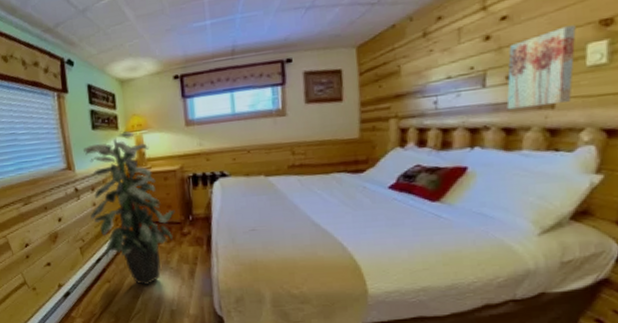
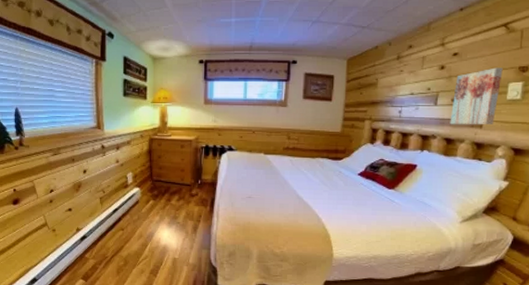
indoor plant: present [83,131,175,286] -> none [113,102,187,236]

